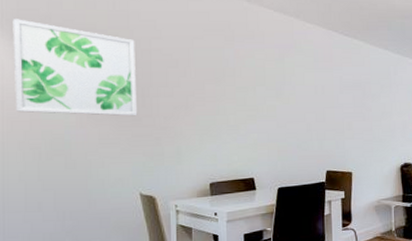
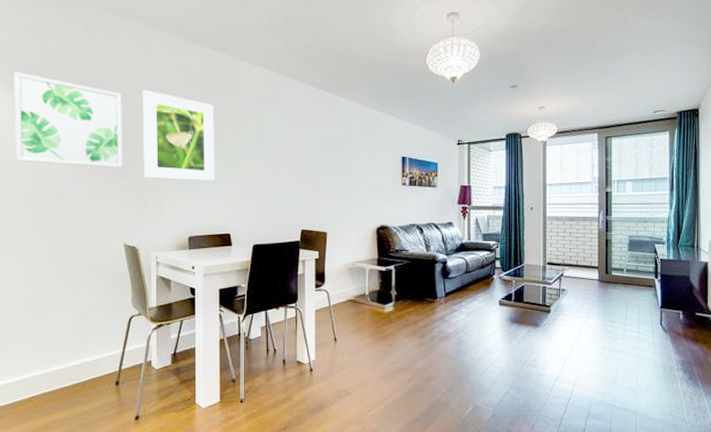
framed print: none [157,36,237,127] -> present [142,89,215,181]

